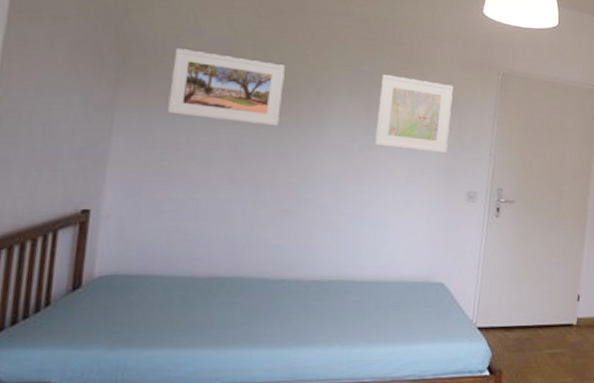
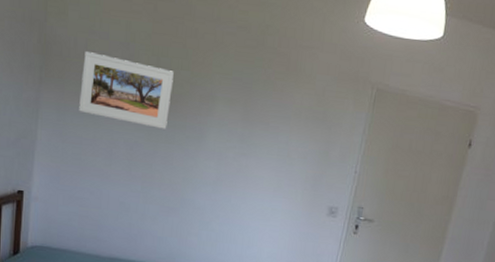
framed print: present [375,75,454,154] -> none [249,85,327,168]

